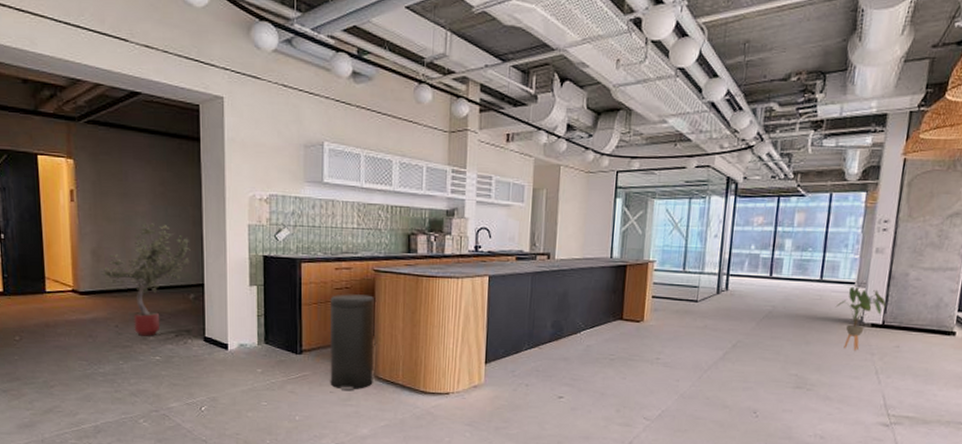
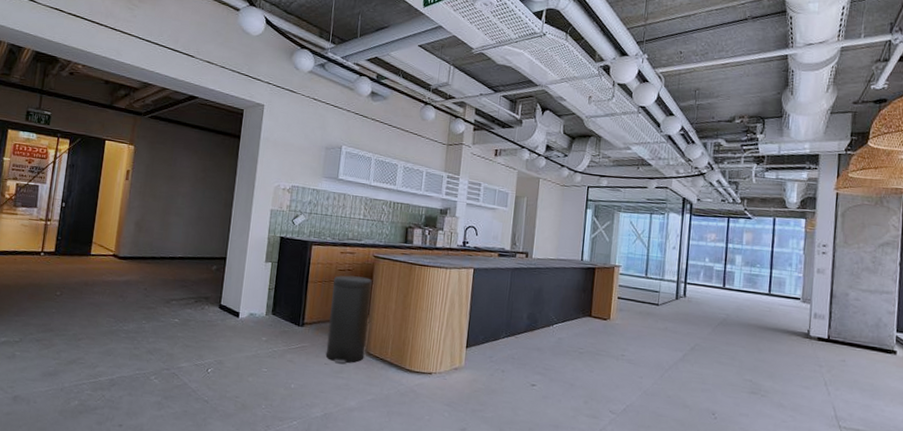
potted tree: present [101,223,191,336] -> none [140,202,220,300]
house plant: present [835,286,886,351] -> none [783,302,830,362]

